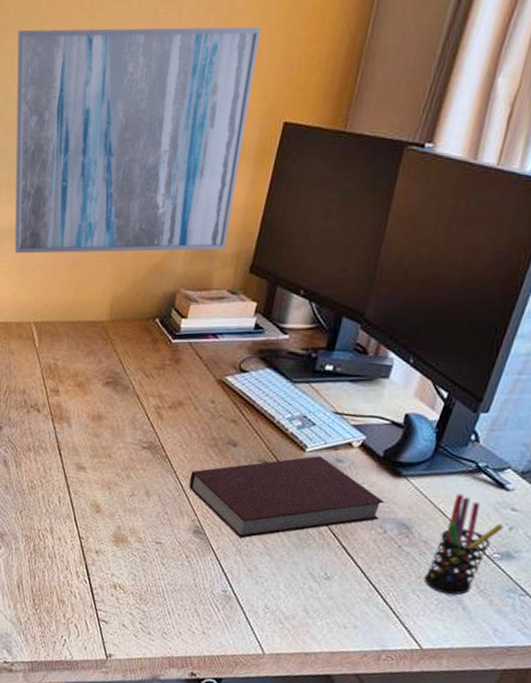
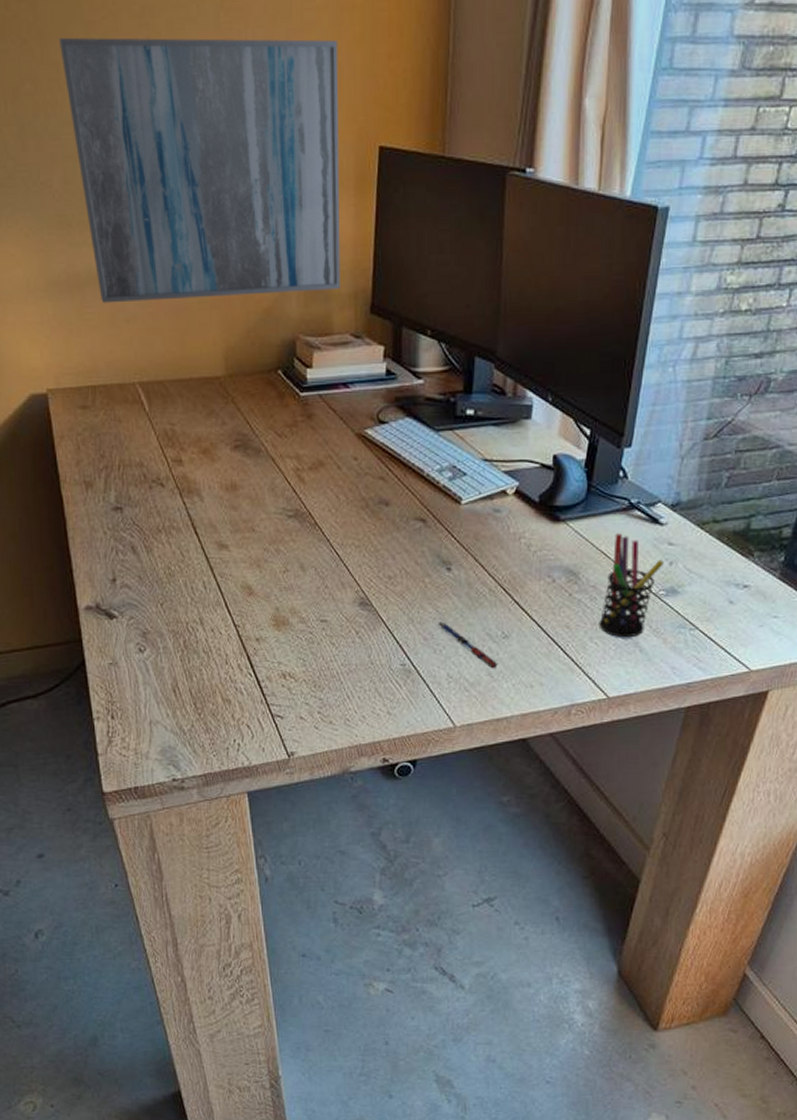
notebook: present [189,456,385,538] -> none [346,508,548,605]
pen: none [262,556,316,607] -> present [436,621,498,669]

